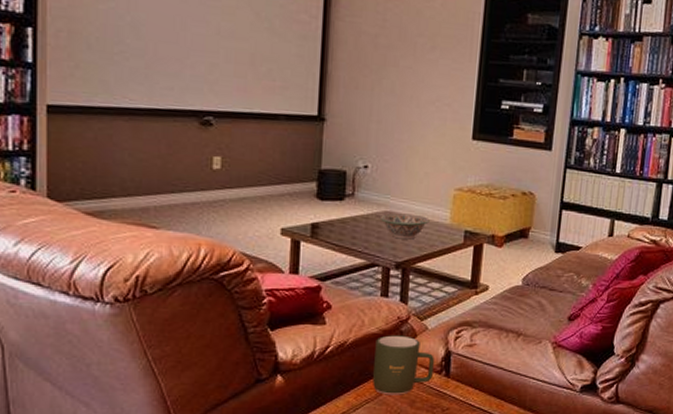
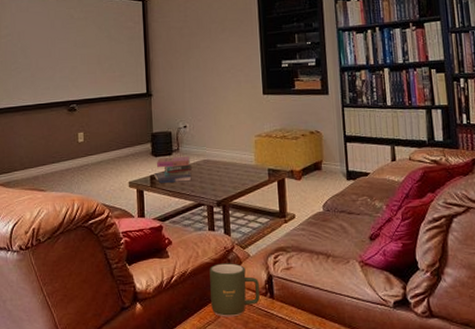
books: none [317,203,368,236] -> present [154,157,192,183]
decorative bowl: present [379,213,430,240] -> none [200,160,239,182]

